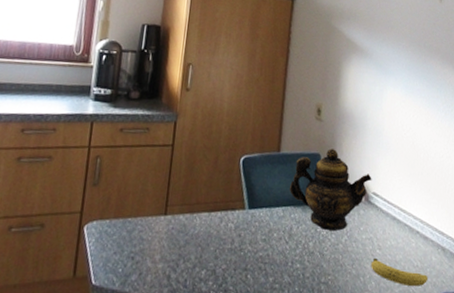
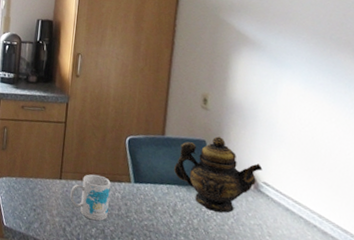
mug: none [176,204,223,261] -> present [70,174,111,221]

